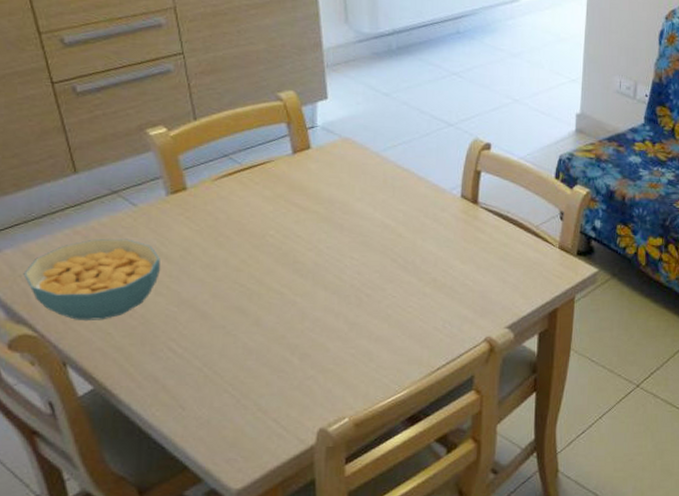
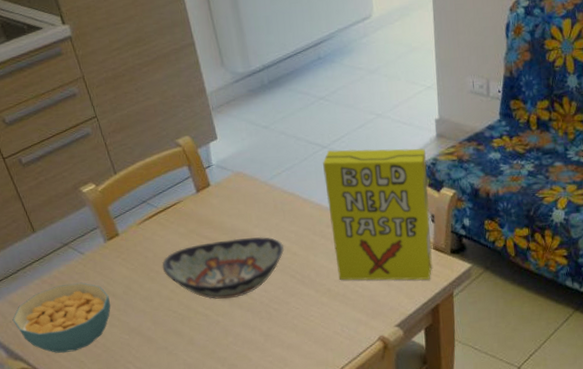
decorative bowl: none [235,210,389,278] -> present [162,236,285,300]
cereal box: none [445,129,563,281] -> present [323,148,432,280]

